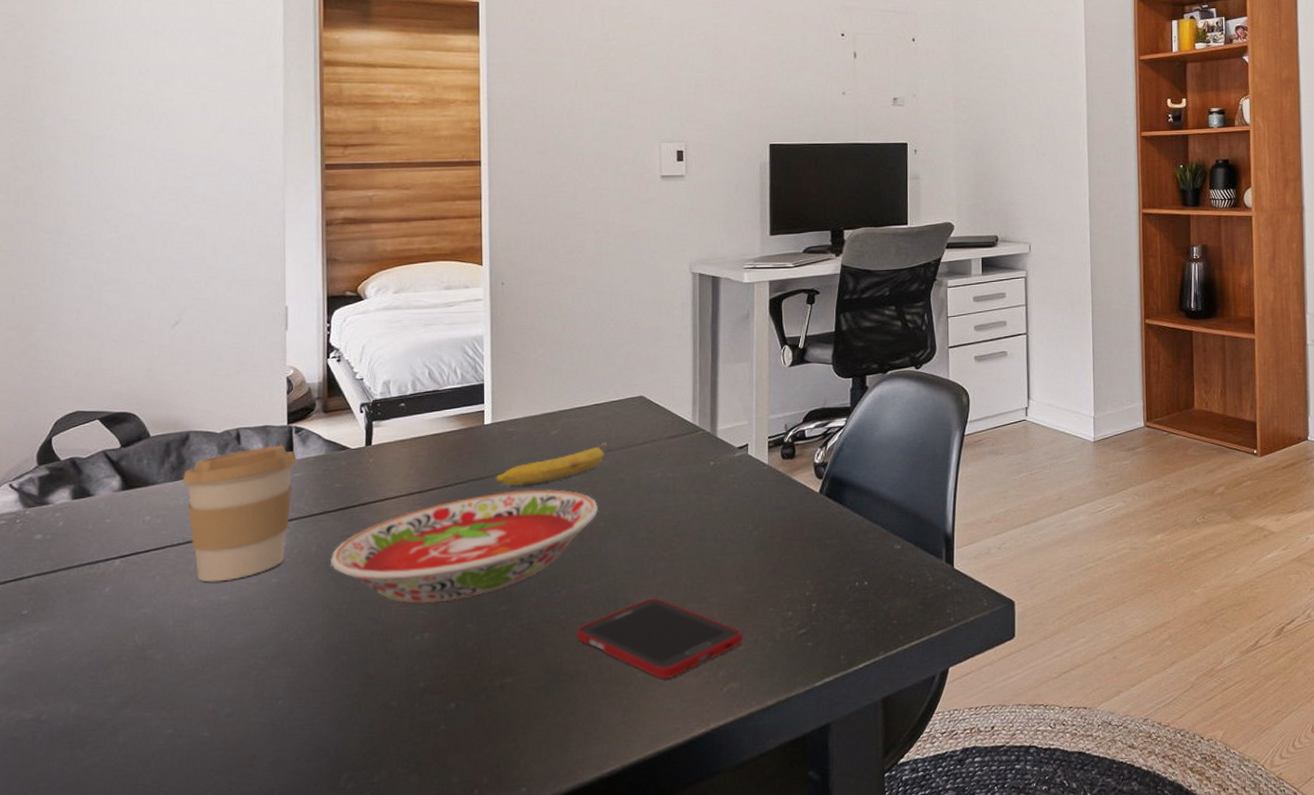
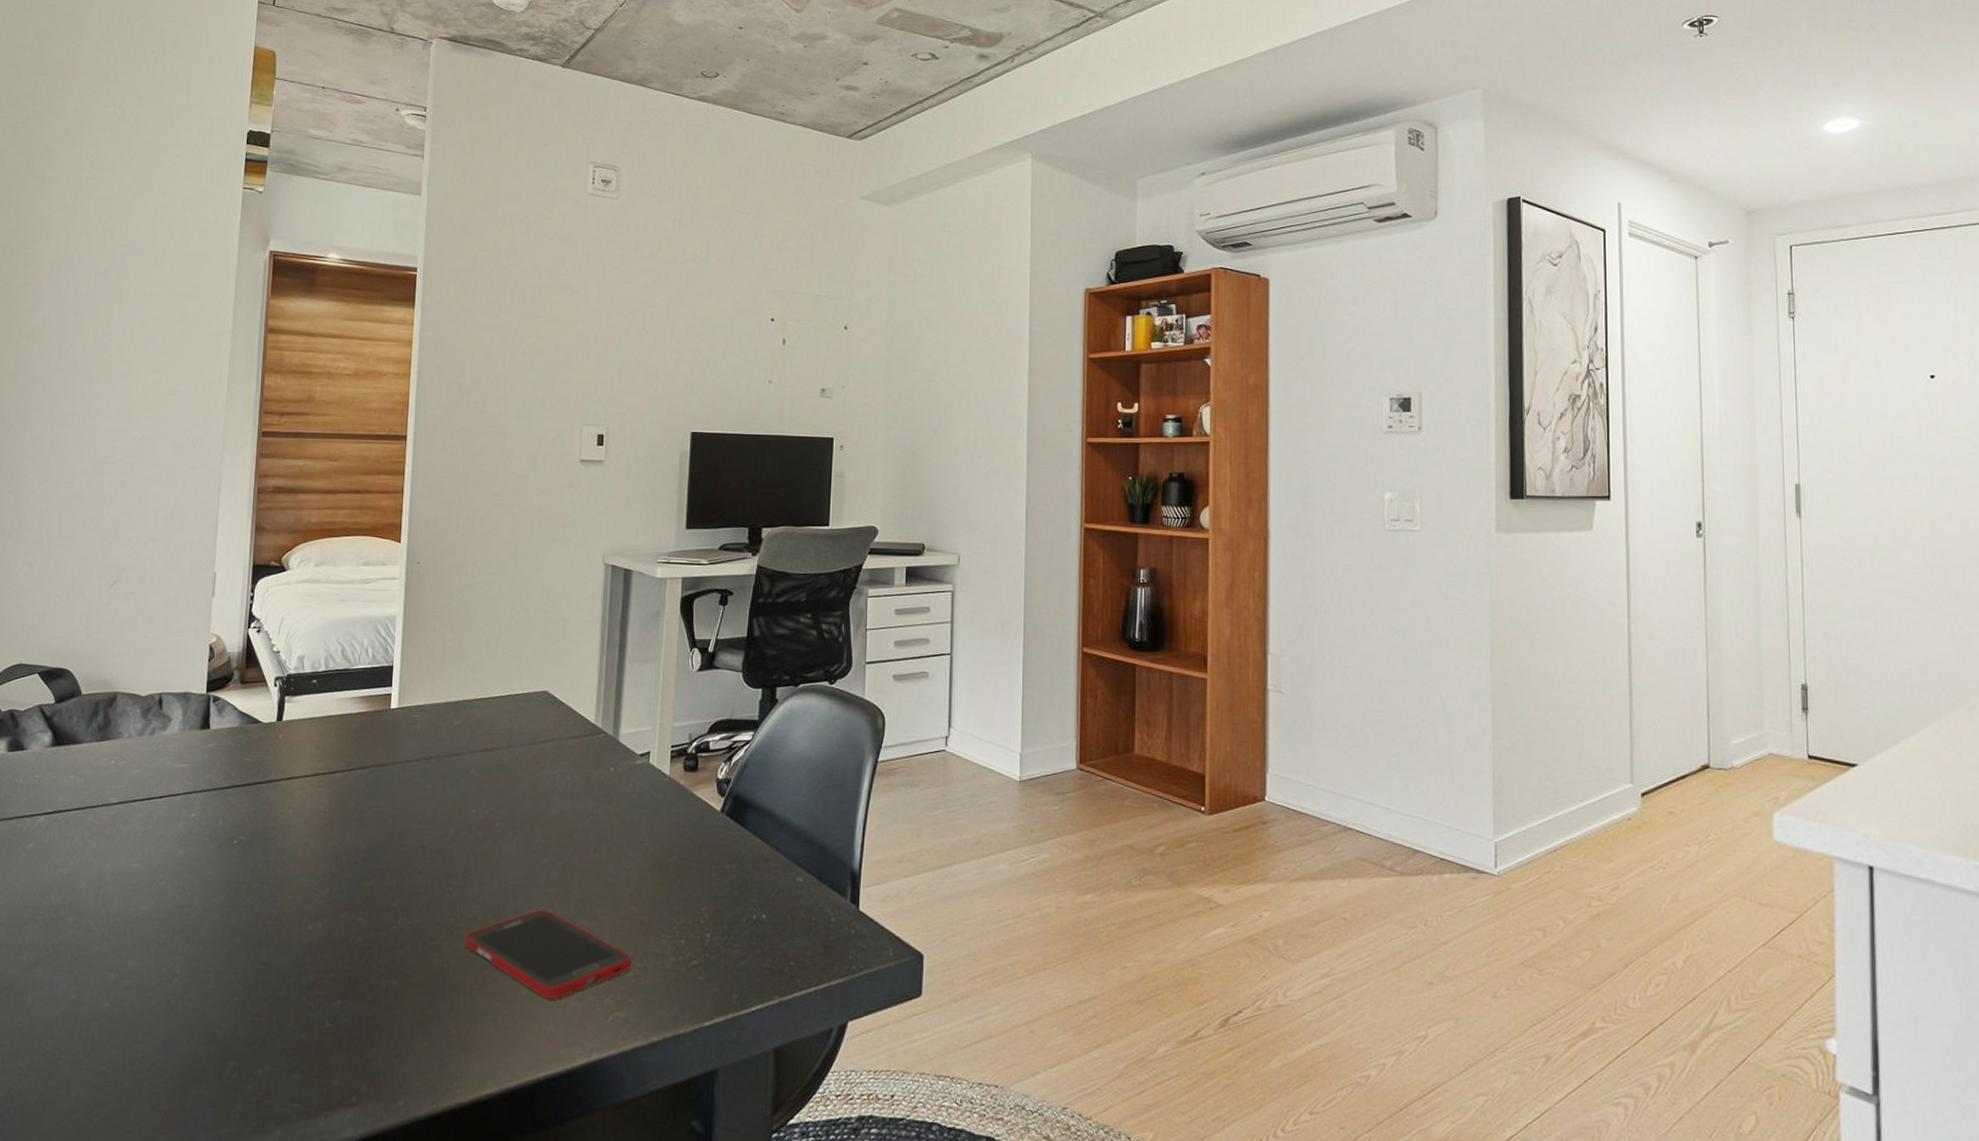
coffee cup: present [182,445,296,582] -> none [106,713,212,849]
bowl: present [331,489,598,604] -> none [235,781,495,892]
banana: present [494,442,607,487] -> none [395,737,509,777]

